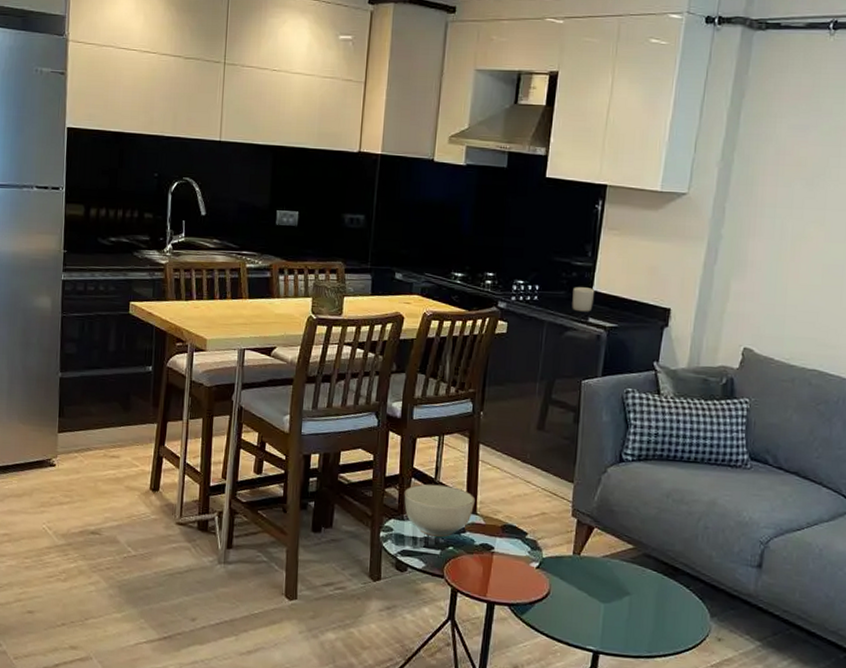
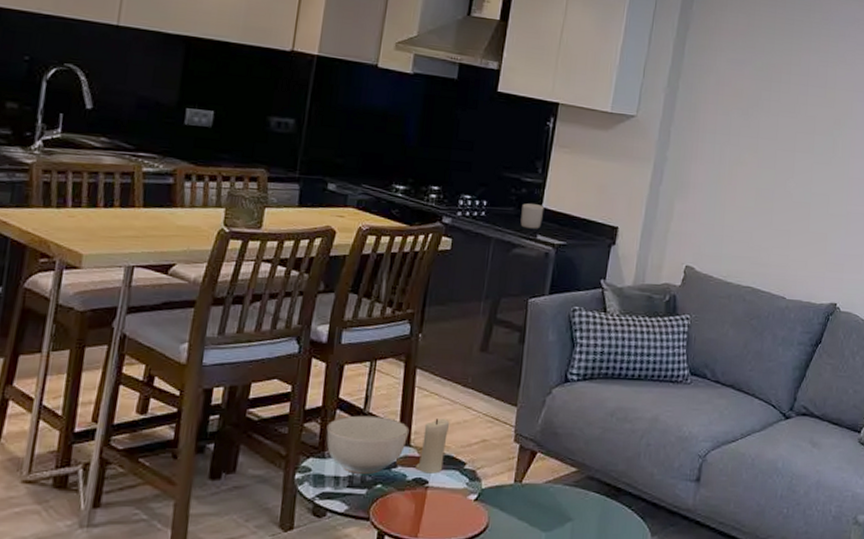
candle: none [482,491,512,541] -> present [416,419,450,474]

